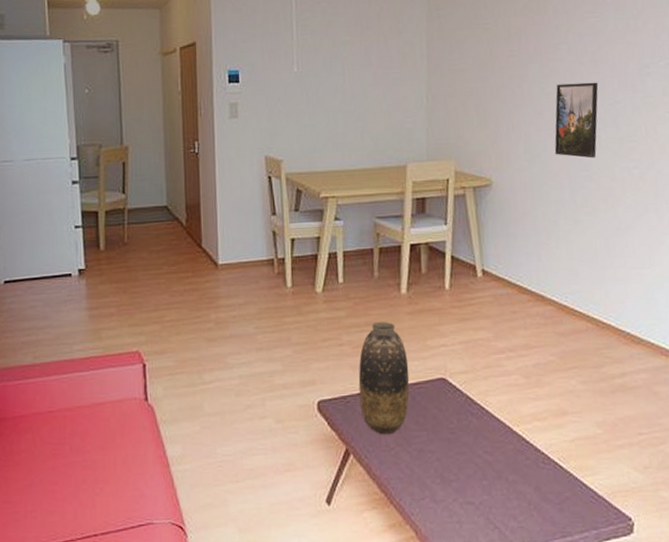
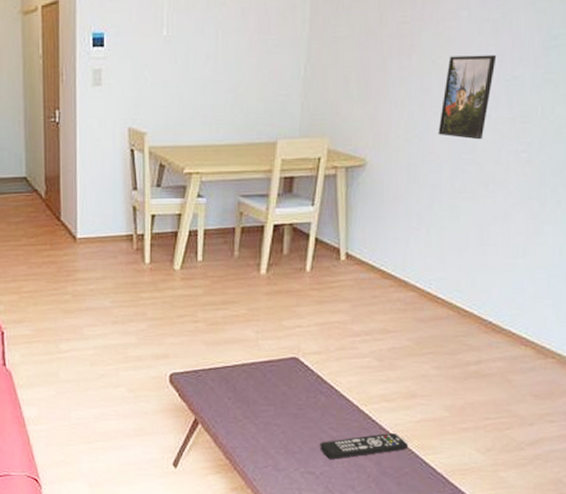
vase: present [358,321,410,435] -> none [211,300,262,408]
remote control: none [476,455,566,487] -> present [320,433,409,459]

